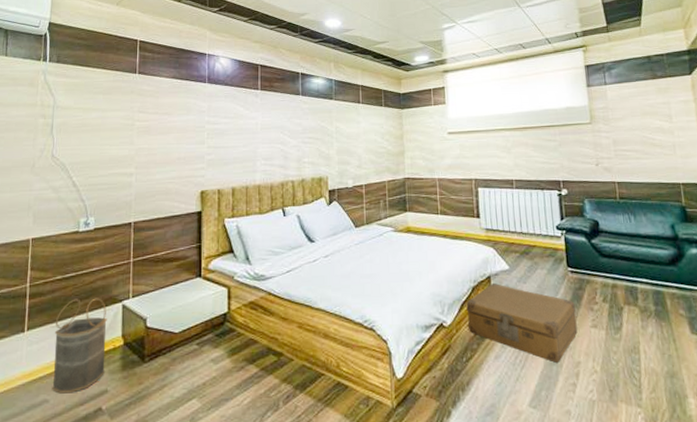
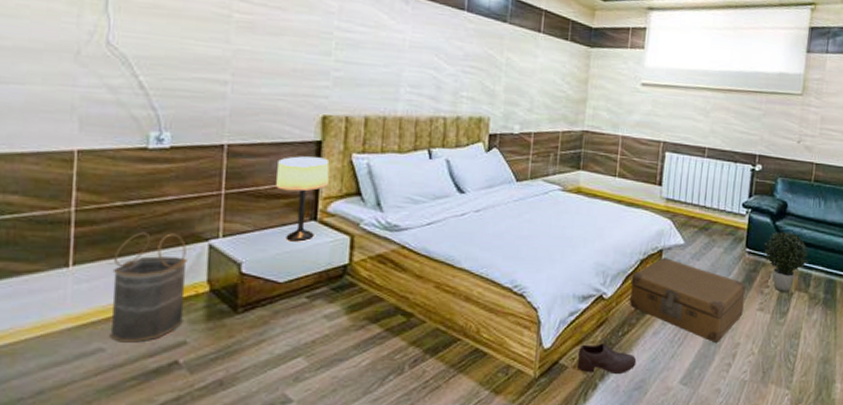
table lamp: none [170,224,208,297] -> present [276,156,330,242]
shoe: none [428,370,484,400] -> present [577,343,637,373]
potted plant: none [584,248,632,308] -> present [763,232,809,293]

